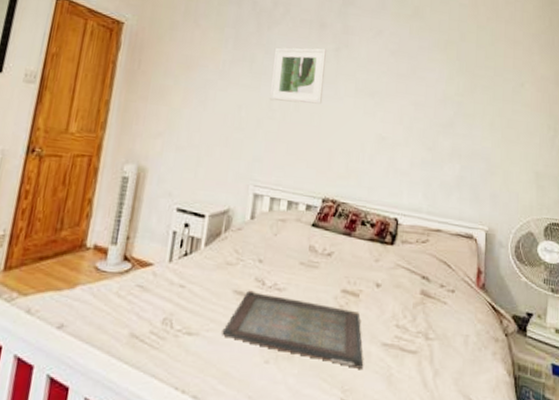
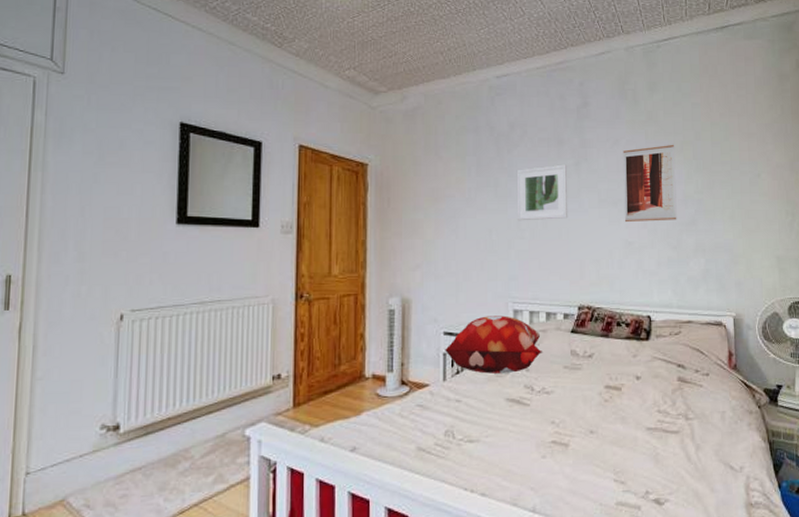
decorative pillow: none [175,196,280,263] -> present [445,315,542,374]
serving tray: present [222,290,364,369] -> none [500,397,632,453]
wall art: none [380,41,439,121] -> present [623,144,677,223]

